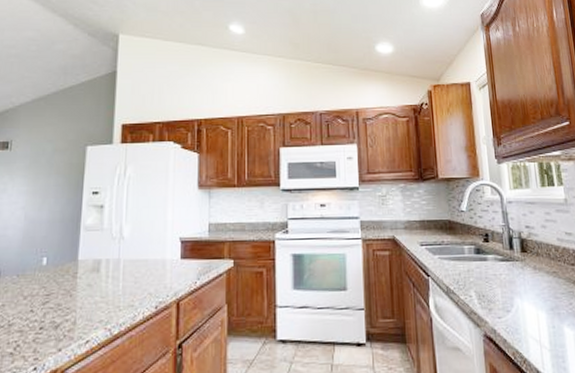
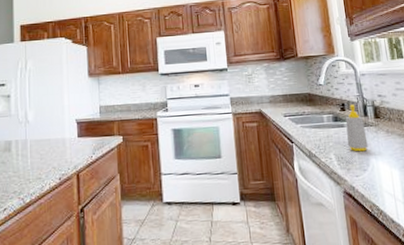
soap bottle: none [488,235,513,290] -> present [345,104,368,152]

